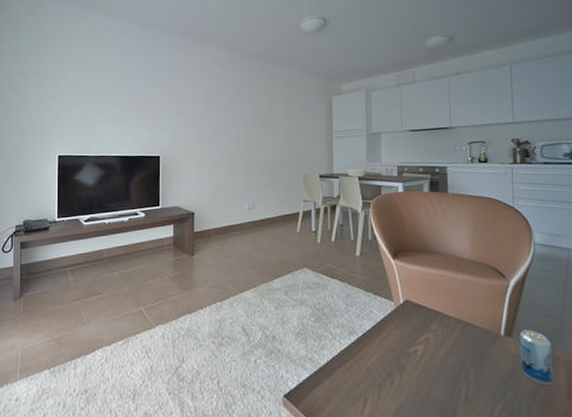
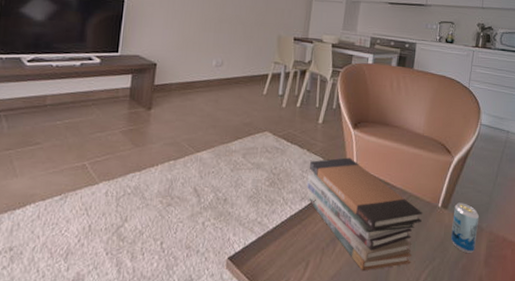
book stack: none [352,288,485,406] -> present [306,157,423,270]

